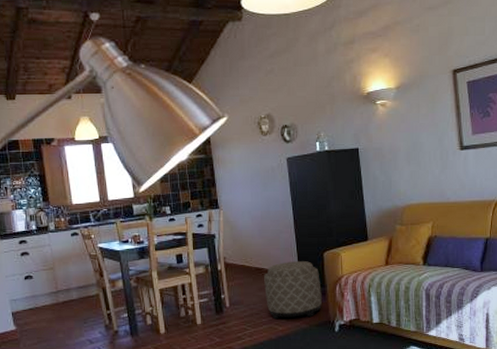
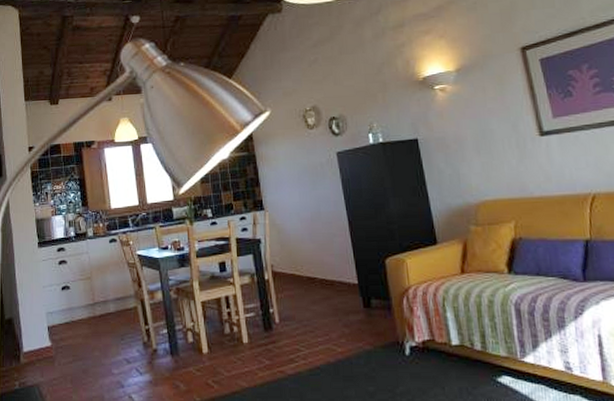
ottoman: present [264,261,322,320] -> none [317,269,387,339]

